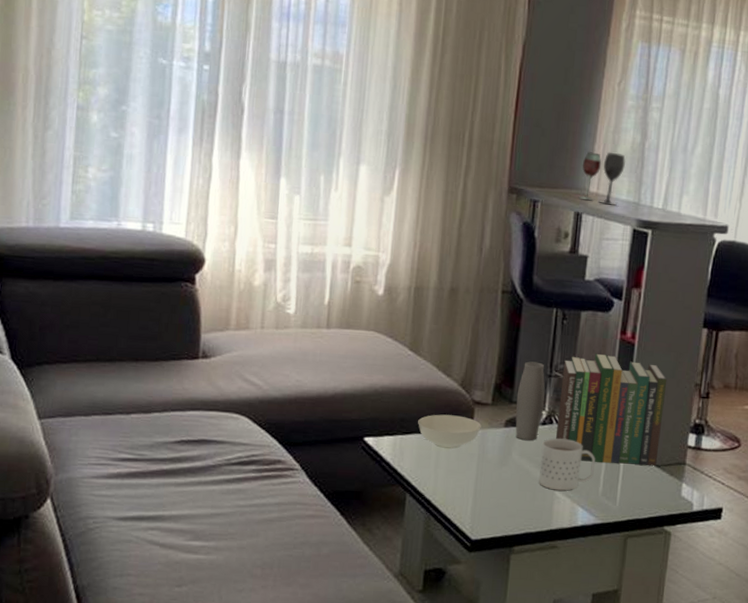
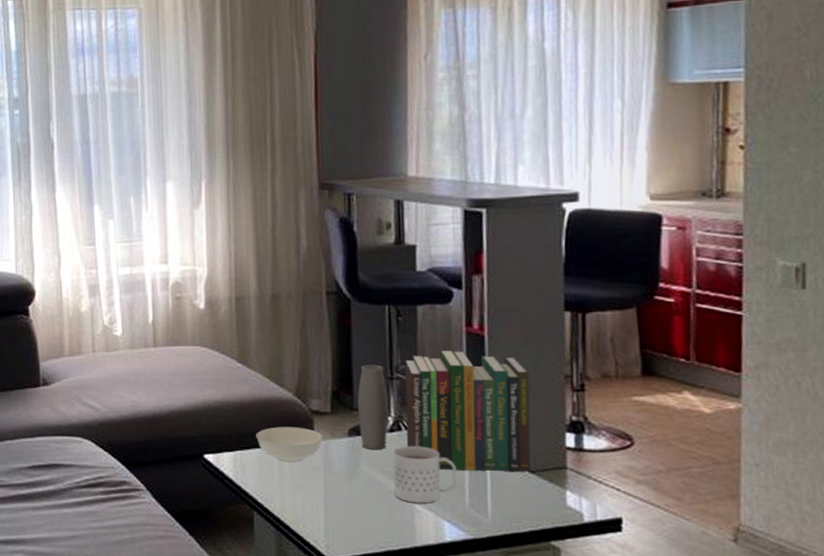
wineglass: present [579,152,602,201] -> none [396,134,418,186]
wine glass: present [598,152,626,206] -> none [419,130,446,189]

